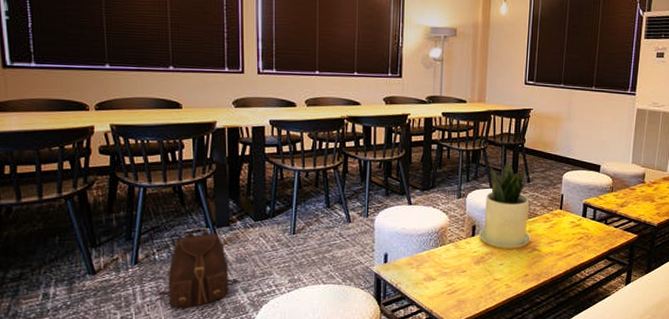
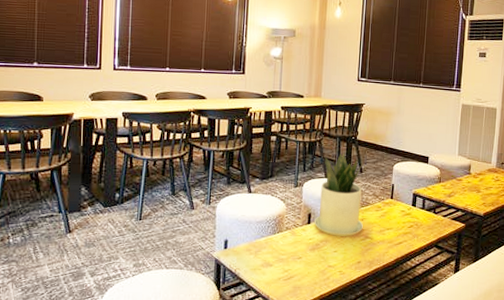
backpack: present [158,227,240,308] -> none [10,212,87,291]

